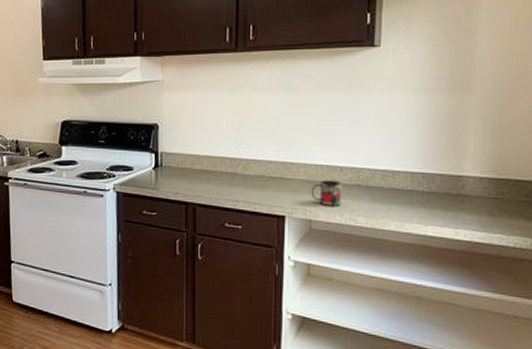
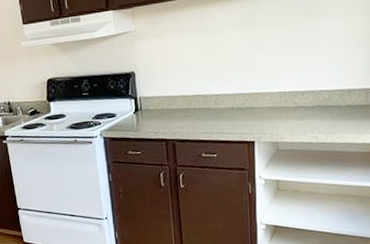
mug: present [310,180,342,206] -> none [276,104,304,128]

